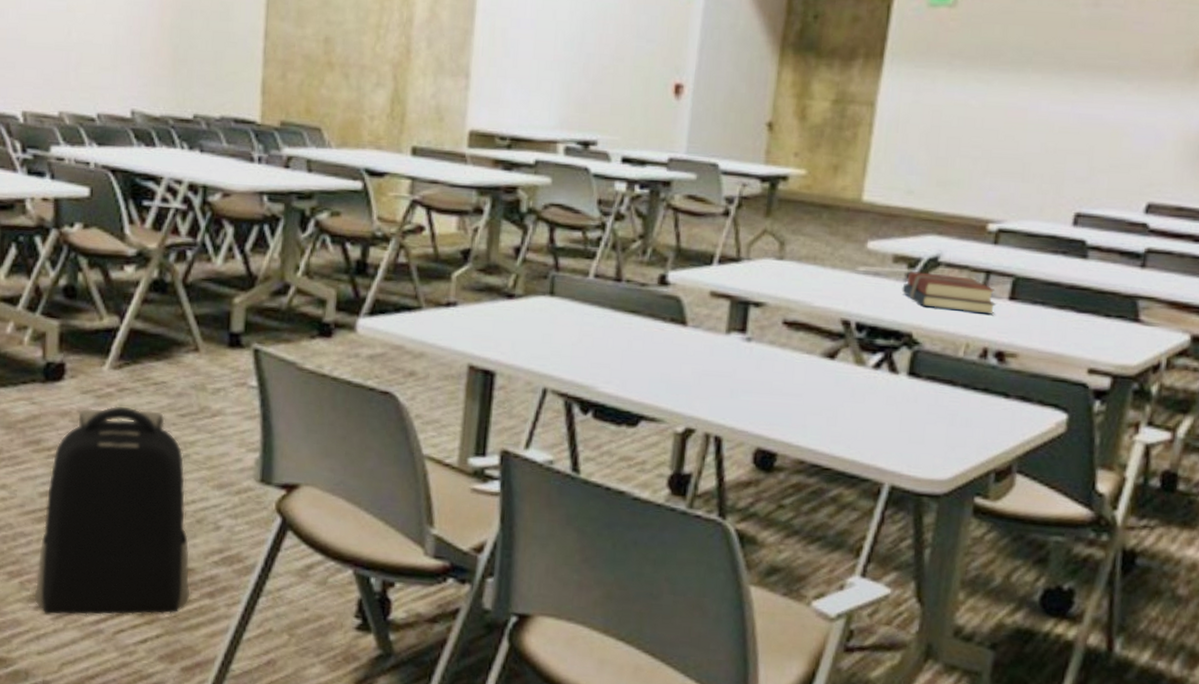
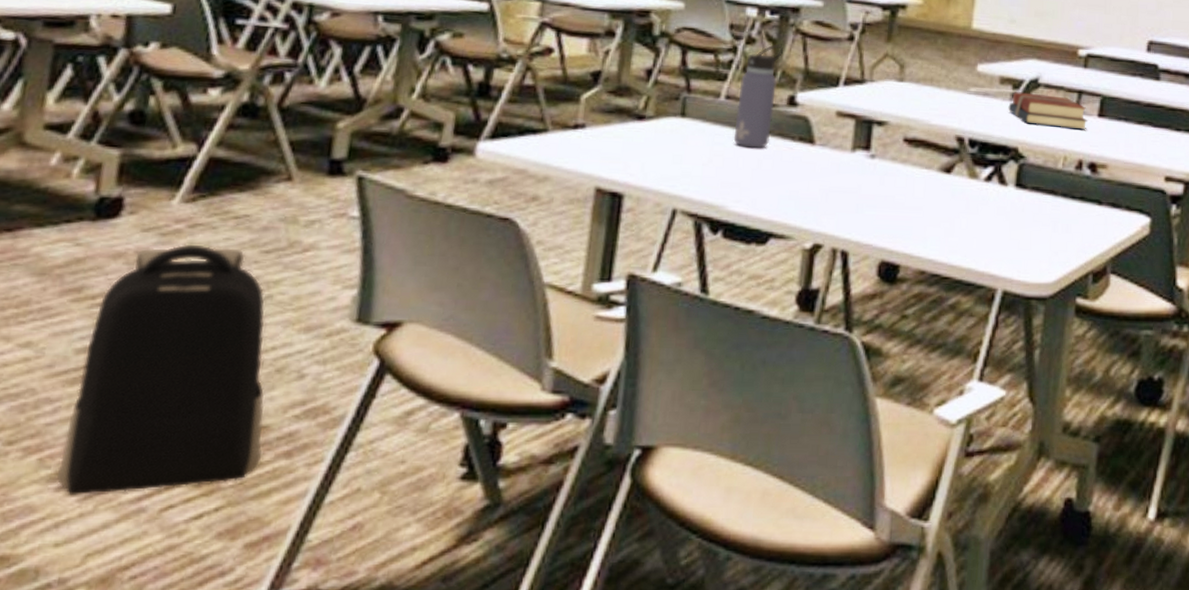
water bottle: none [603,220,653,329] -> present [733,44,783,148]

